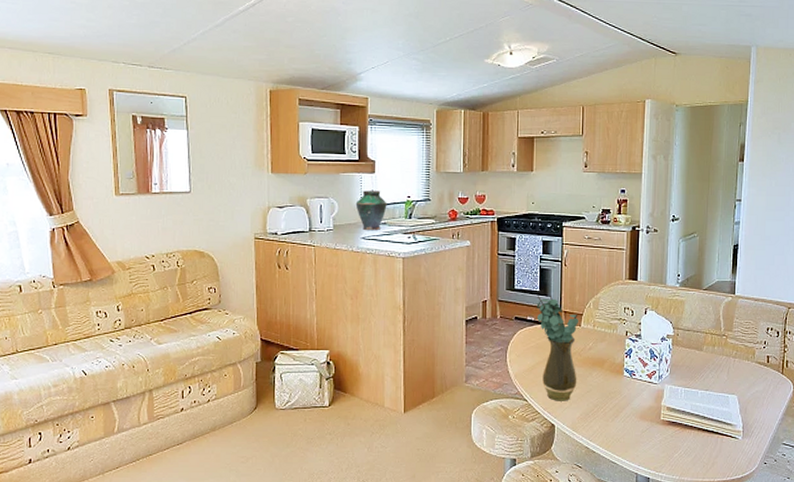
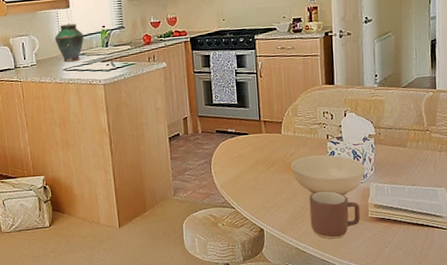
vase: present [536,296,578,401] -> none [236,107,282,207]
bowl: none [587,351,662,395] -> present [291,154,367,195]
mug: none [602,389,653,440] -> present [309,190,361,239]

